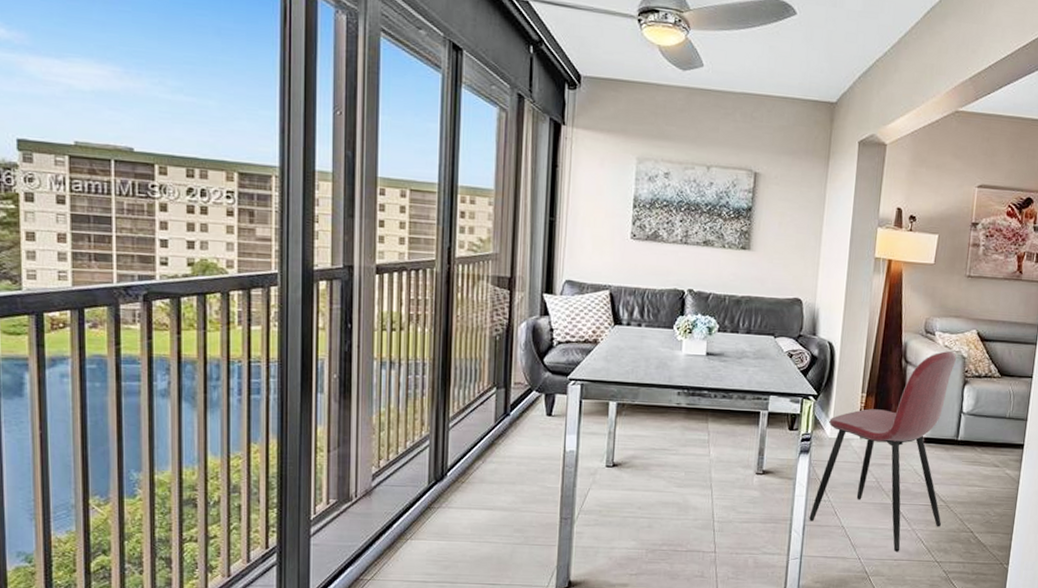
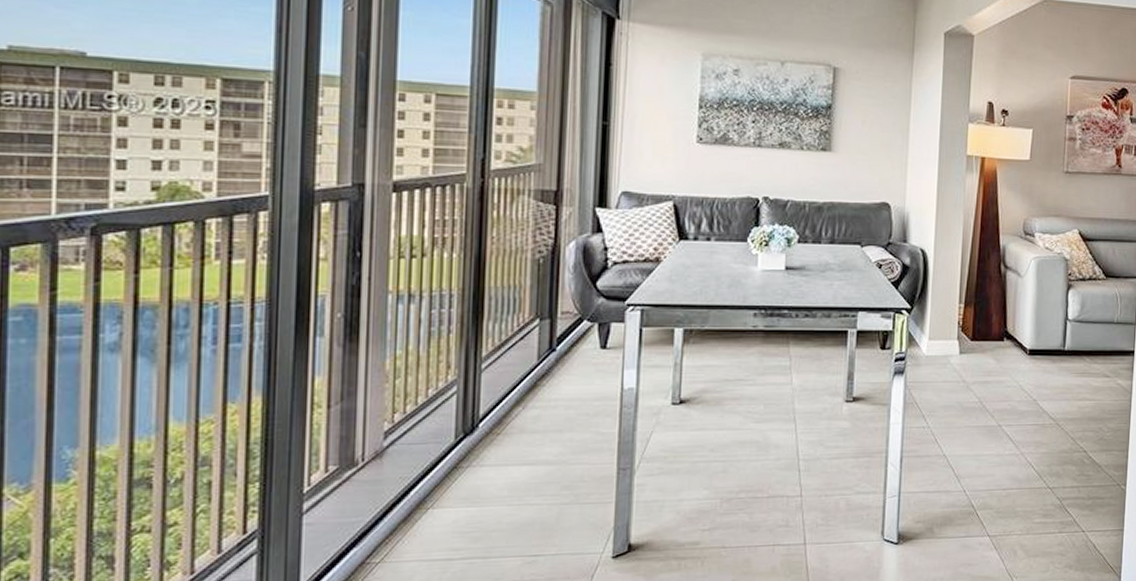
dining chair: present [809,351,956,552] -> none [907,254,1058,480]

